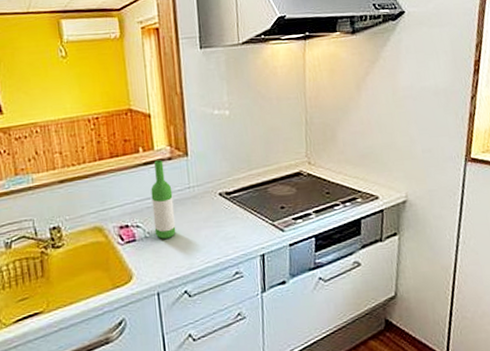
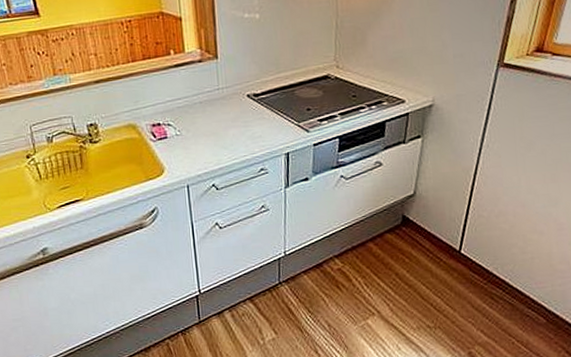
wine bottle: present [151,160,176,239] -> none [181,62,205,137]

